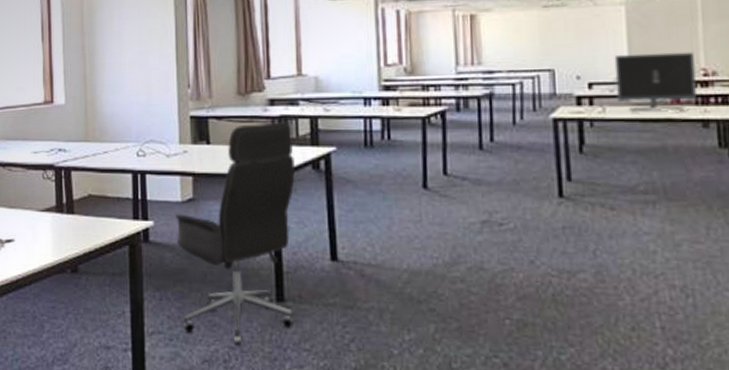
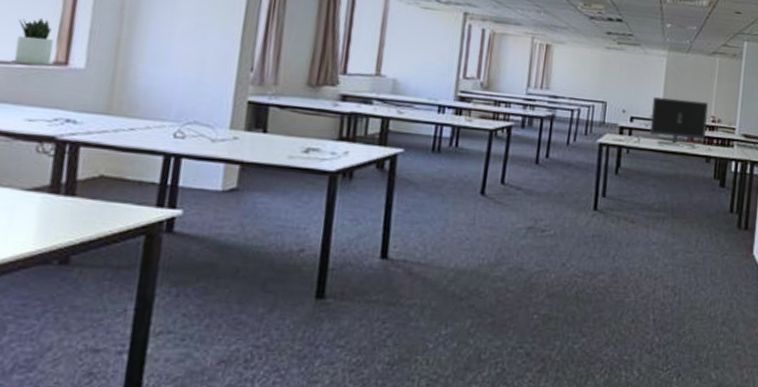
planter: none [16,66,43,107] -> present [10,17,53,67]
office chair: present [174,120,295,345] -> none [200,117,361,344]

